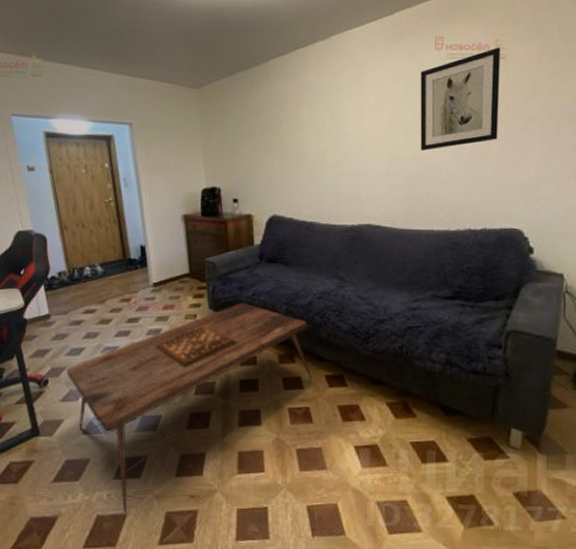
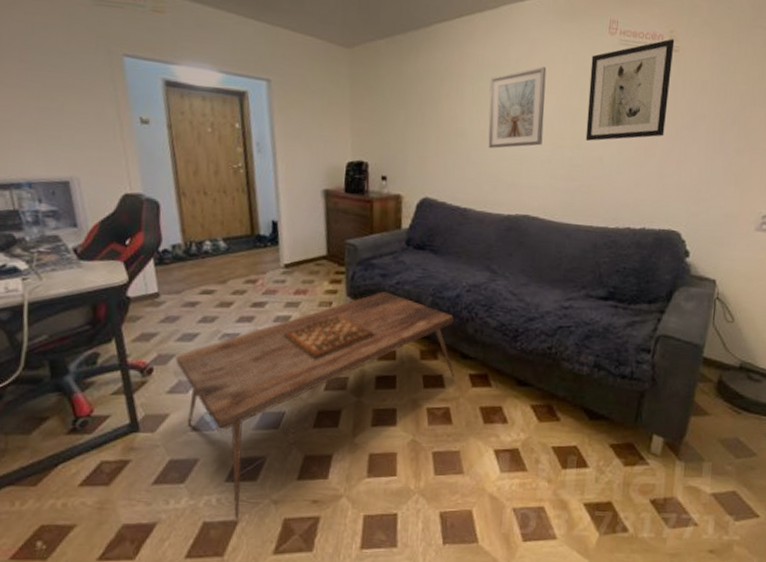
picture frame: none [326,86,379,165] -> present [488,66,547,149]

